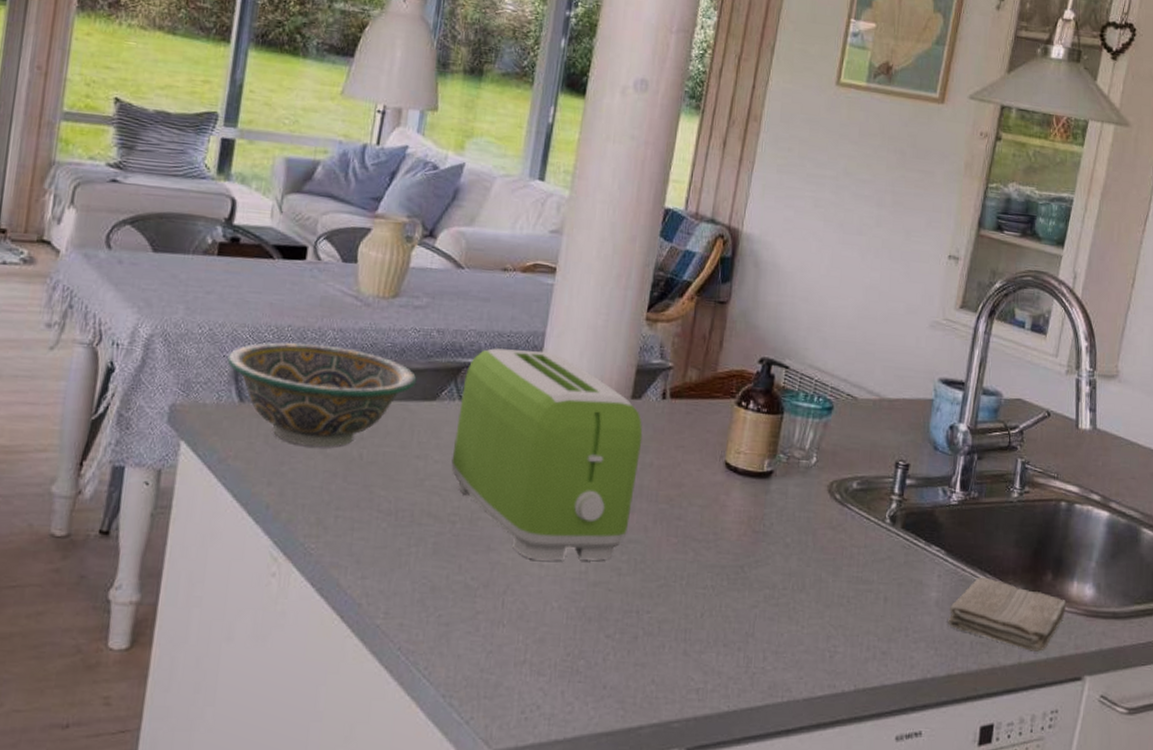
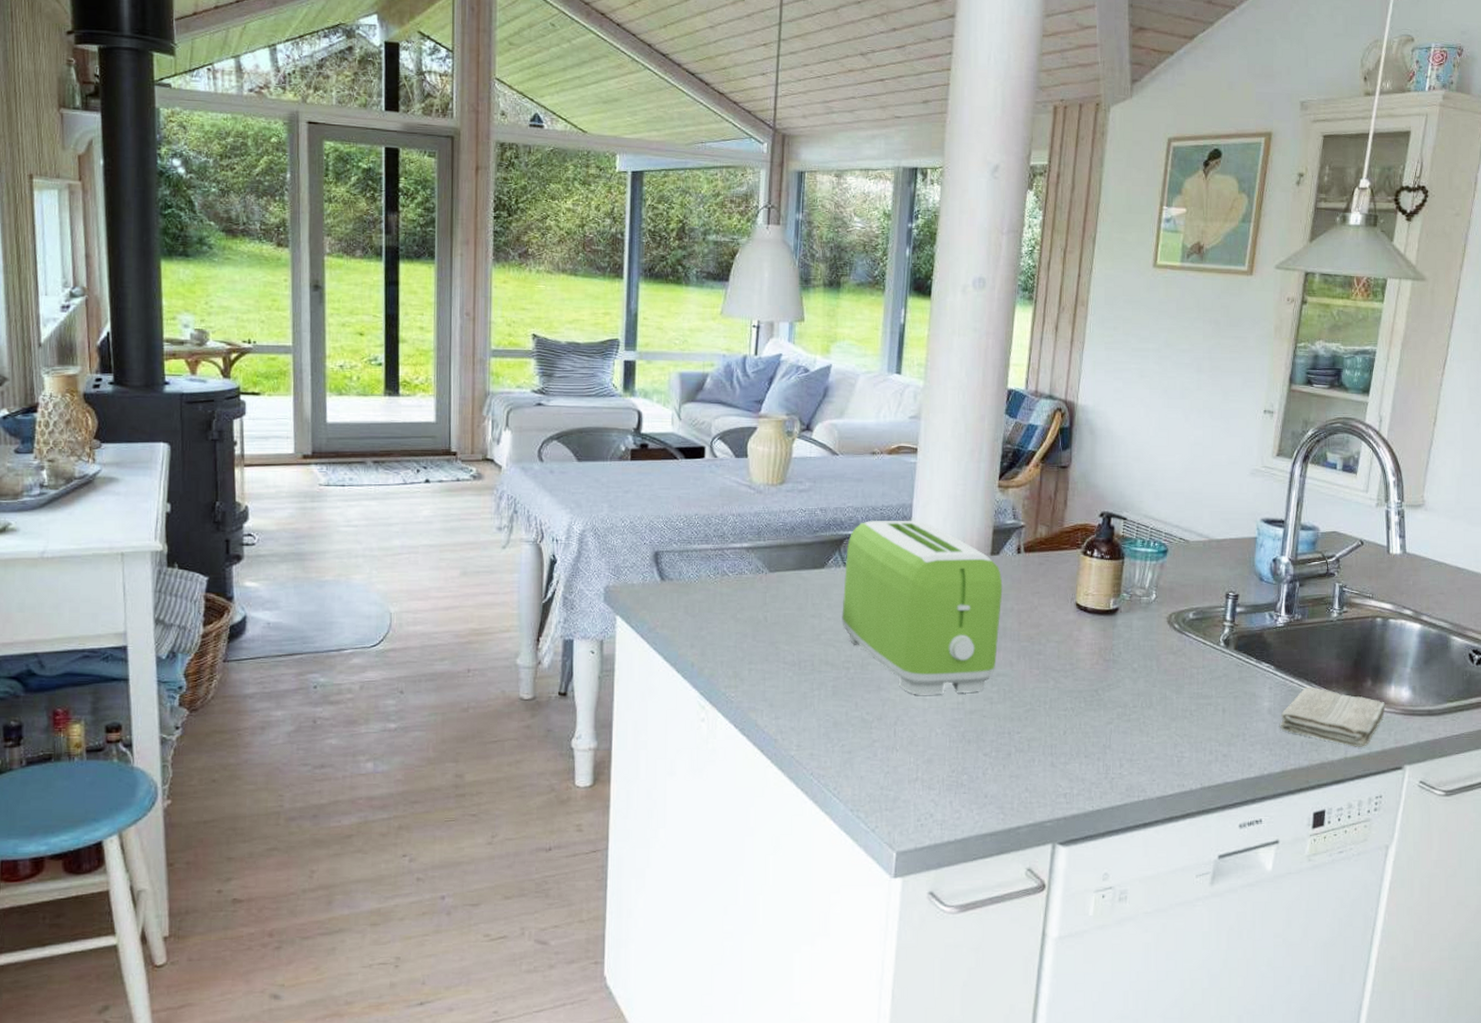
bowl: present [227,342,417,448] -> none [648,528,807,614]

